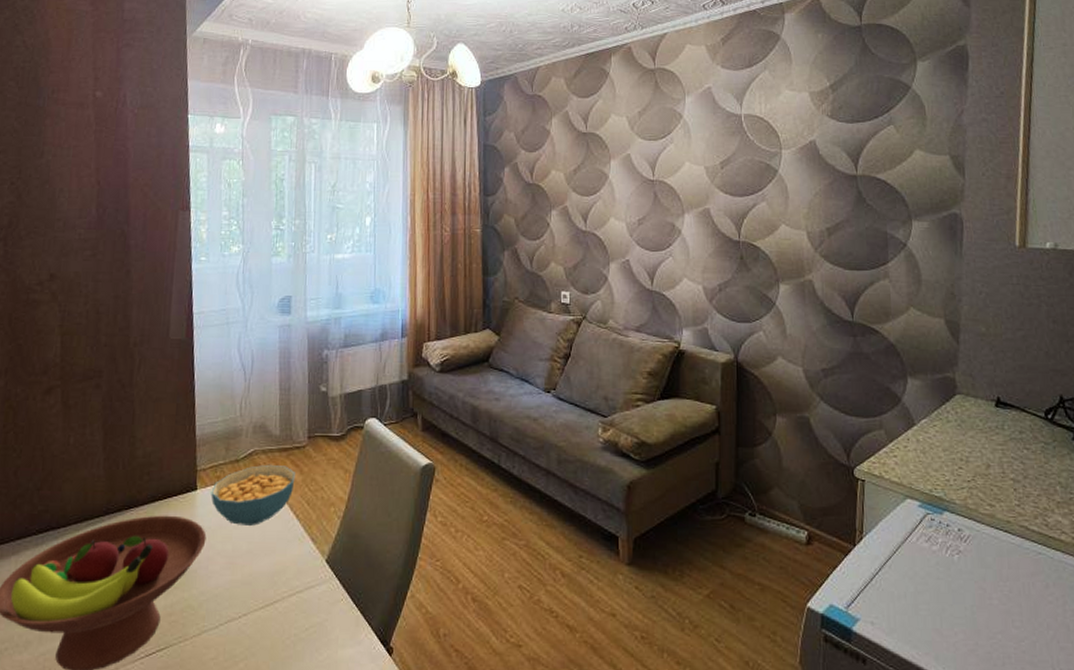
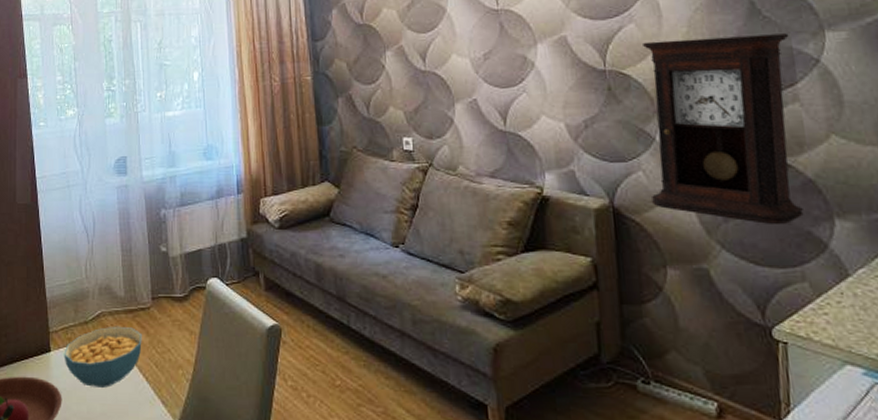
pendulum clock: none [769,219,885,382] -> present [643,33,804,225]

